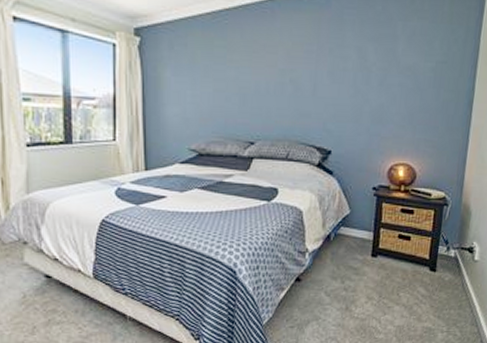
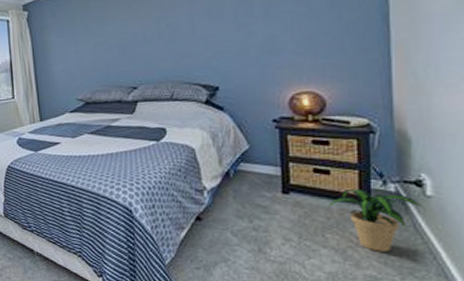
potted plant: none [405,253,471,307] -> present [329,188,423,252]

